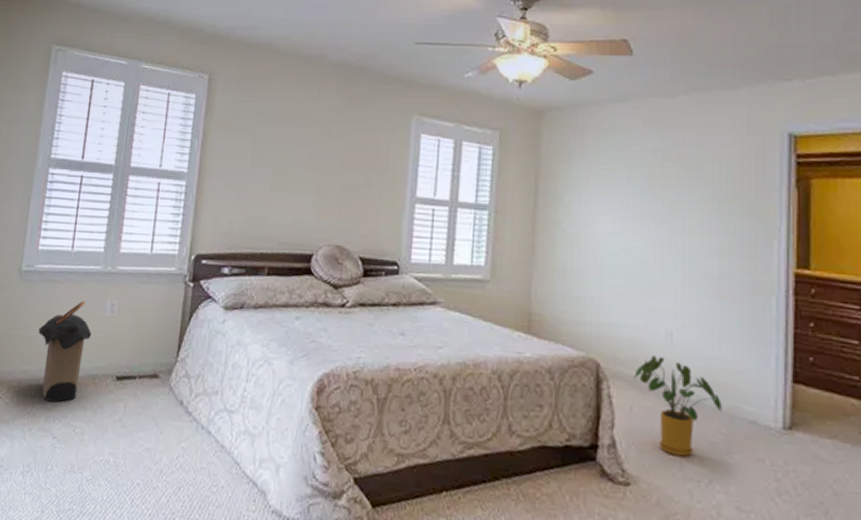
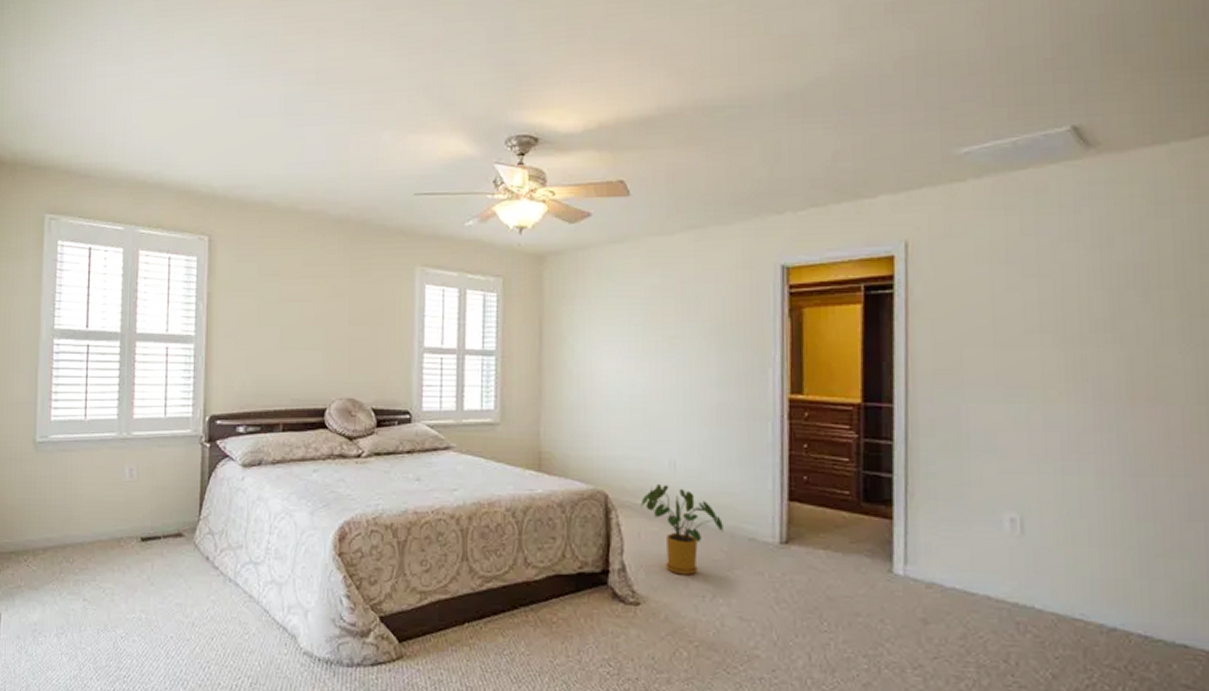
laundry hamper: present [38,300,92,403] -> none [59,467,112,567]

